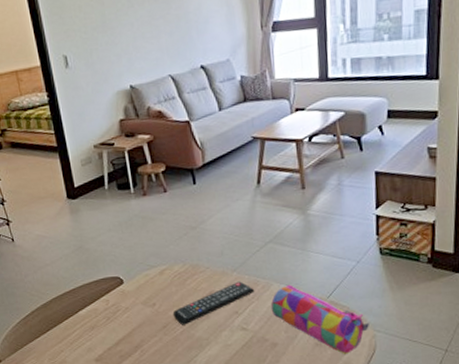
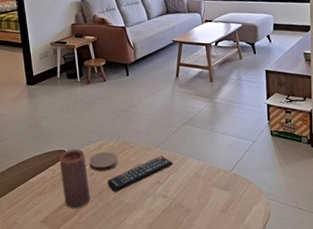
candle: none [112,275,154,345] -> present [59,149,91,209]
coaster: none [149,277,186,301] -> present [89,151,118,171]
pencil case: present [270,284,369,354] -> none [186,159,264,219]

